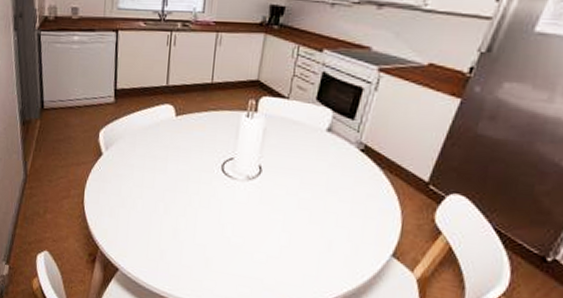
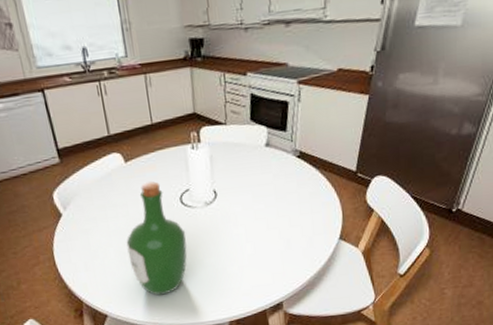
wine bottle: none [154,140,219,264] -> present [126,181,188,296]

